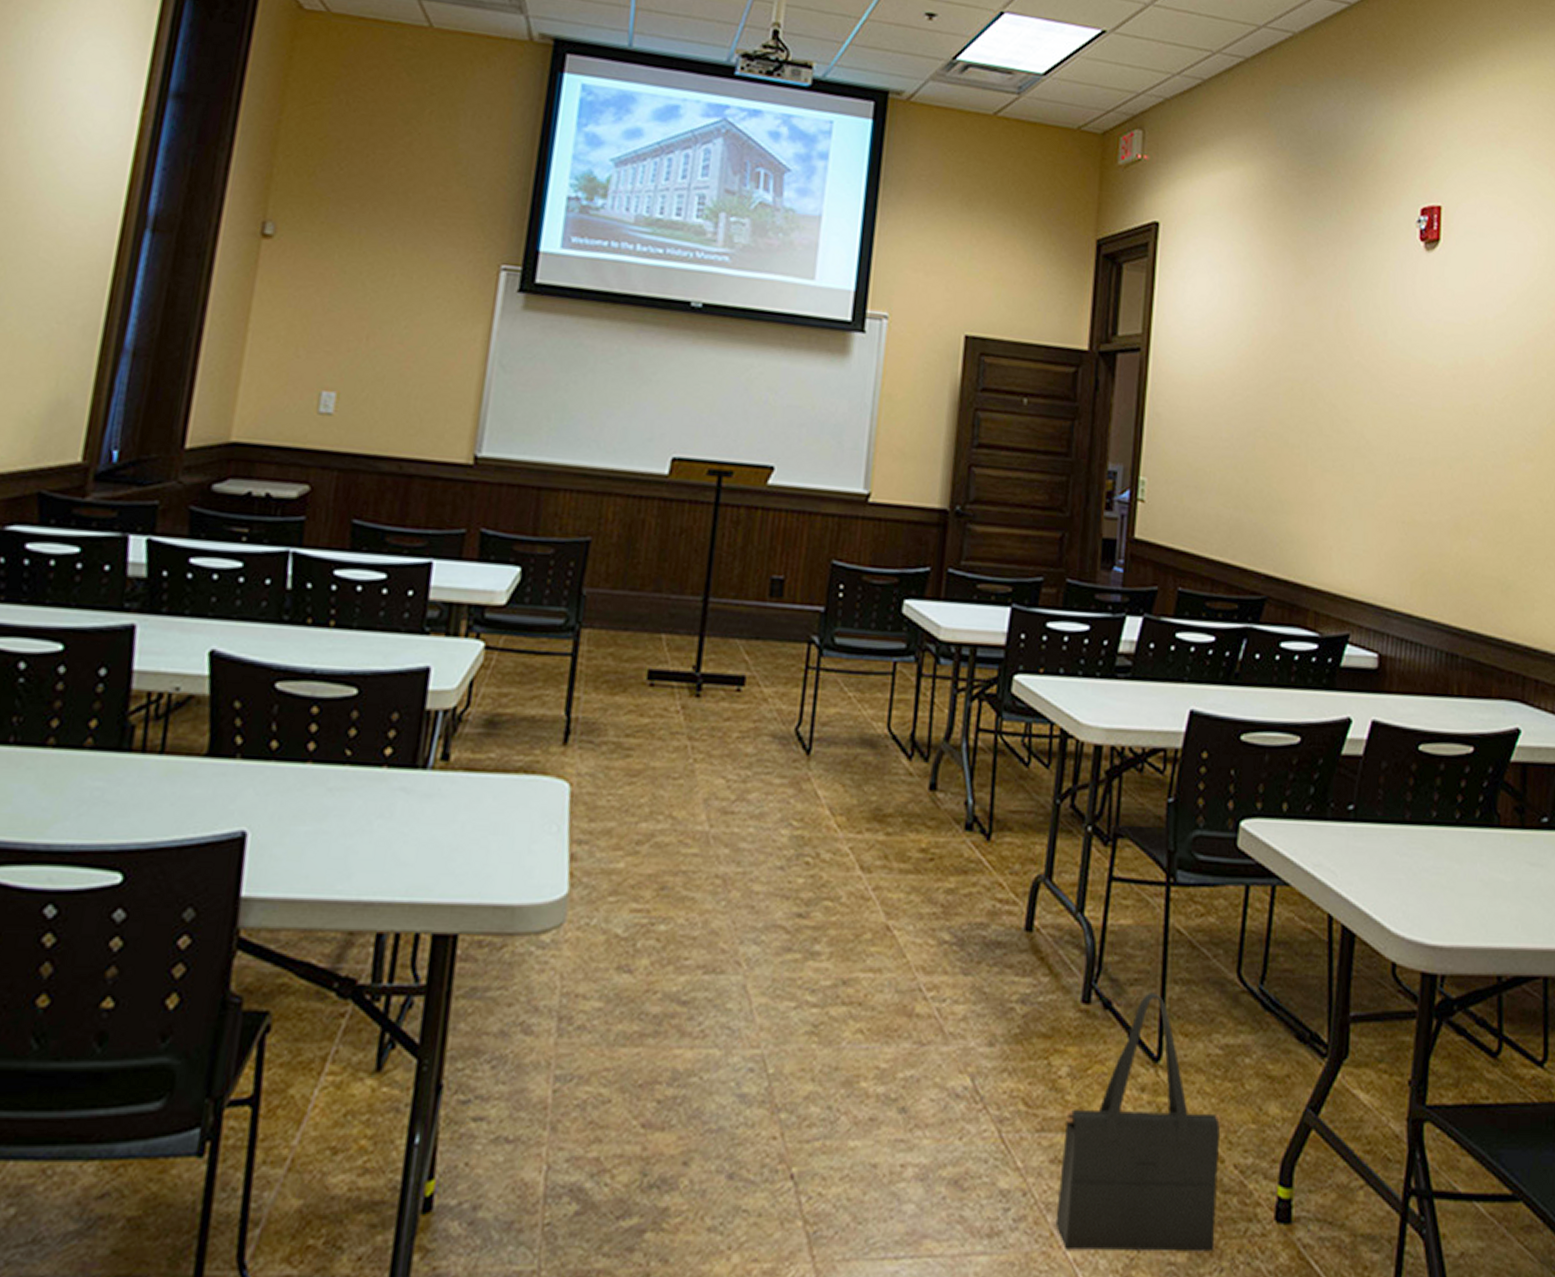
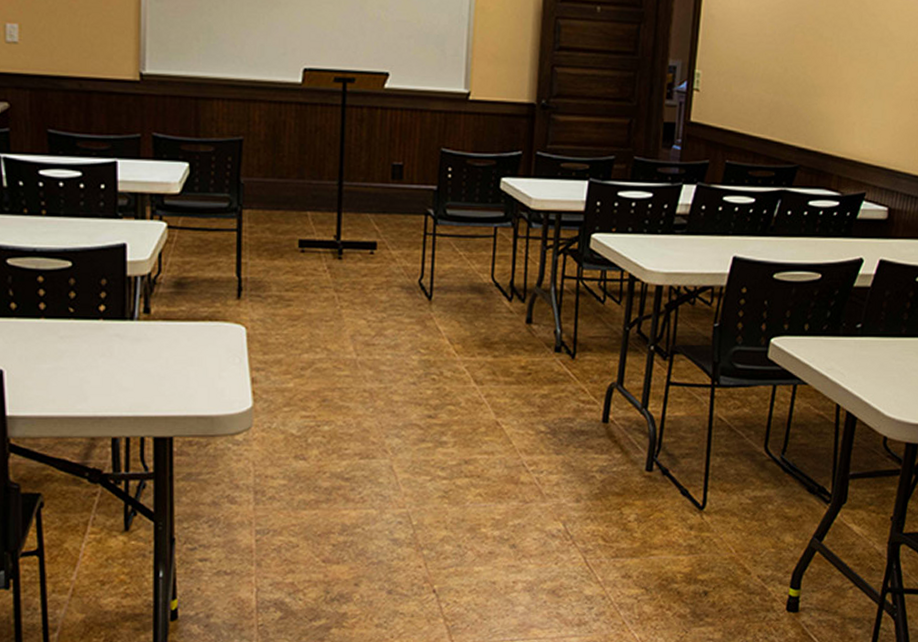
tote bag: present [1055,992,1222,1252] -> none [626,463,749,632]

